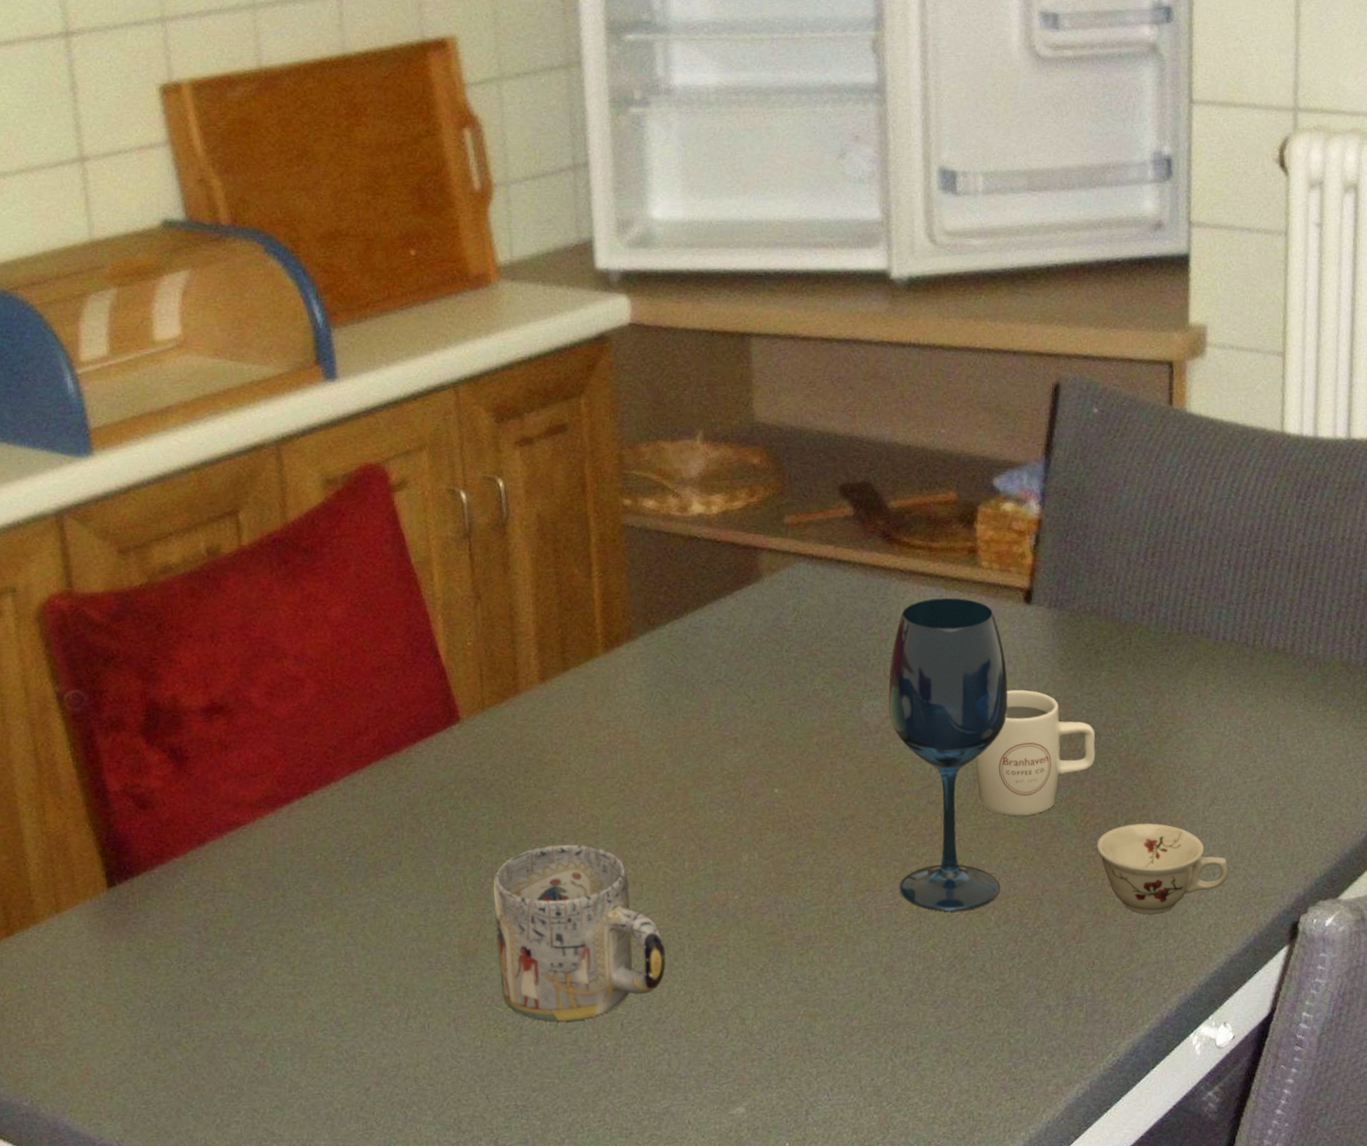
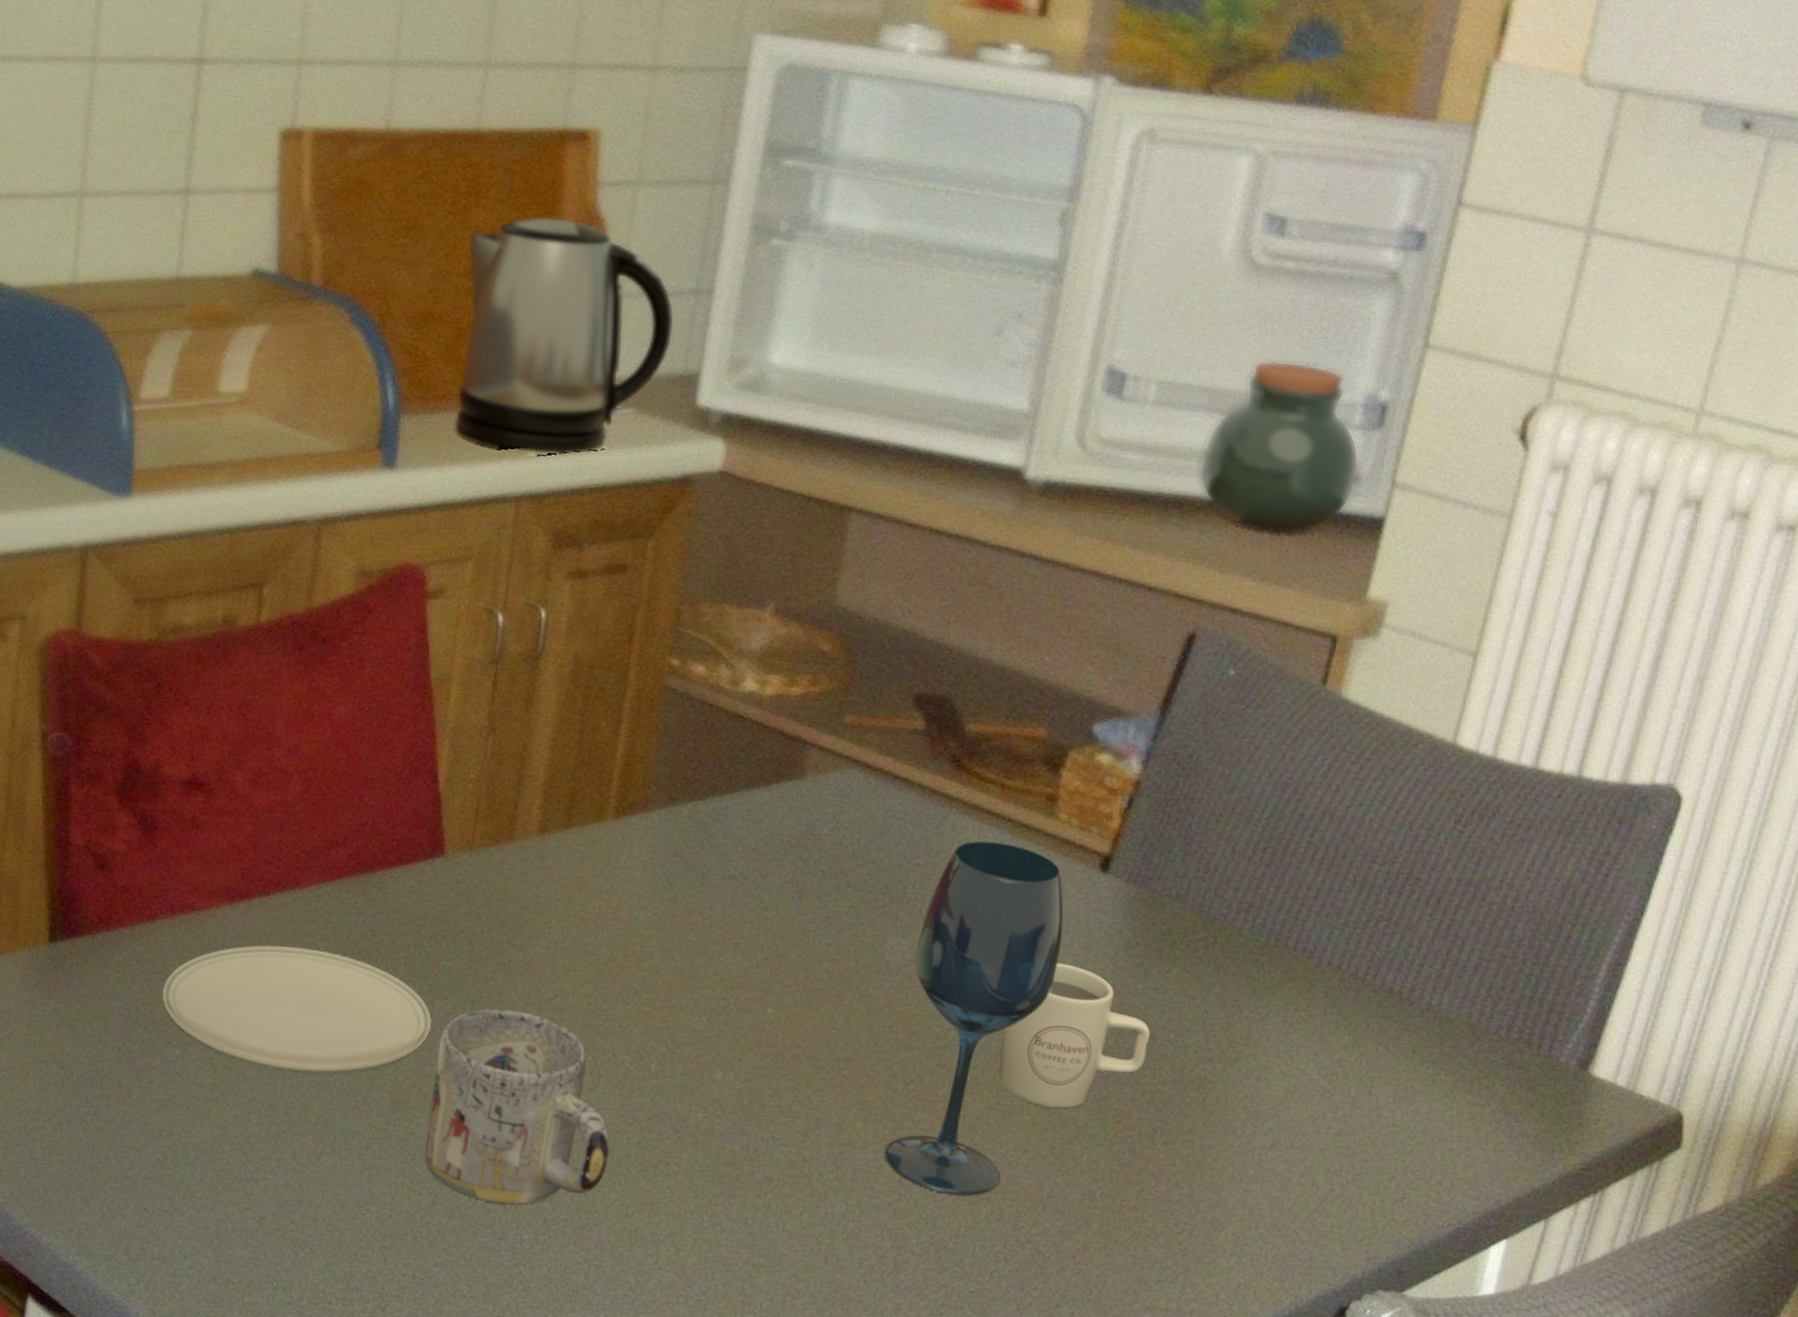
plate: none [226,832,483,954] -> present [161,945,432,1075]
kettle: none [358,121,562,342] -> present [454,216,675,456]
jar: none [1032,135,1161,284] -> present [1199,360,1361,533]
teacup: present [1096,823,1229,915] -> none [1123,1145,1276,1256]

